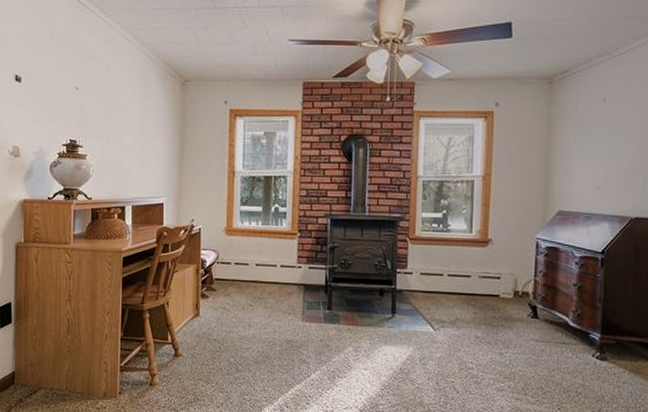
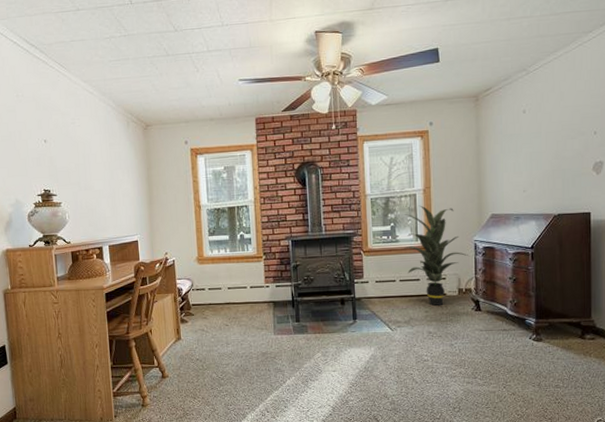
indoor plant: none [453,193,530,309] -> present [402,205,470,307]

